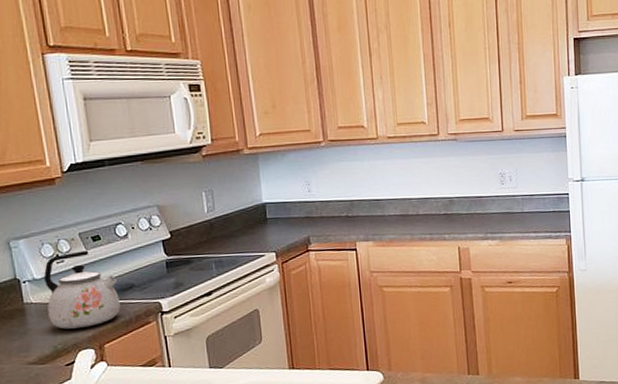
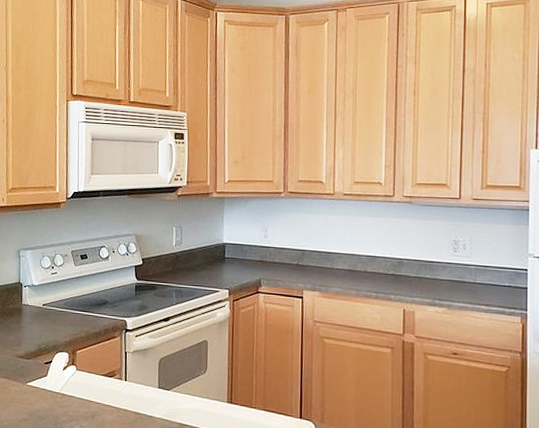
kettle: present [43,250,121,329] -> none [38,266,95,333]

